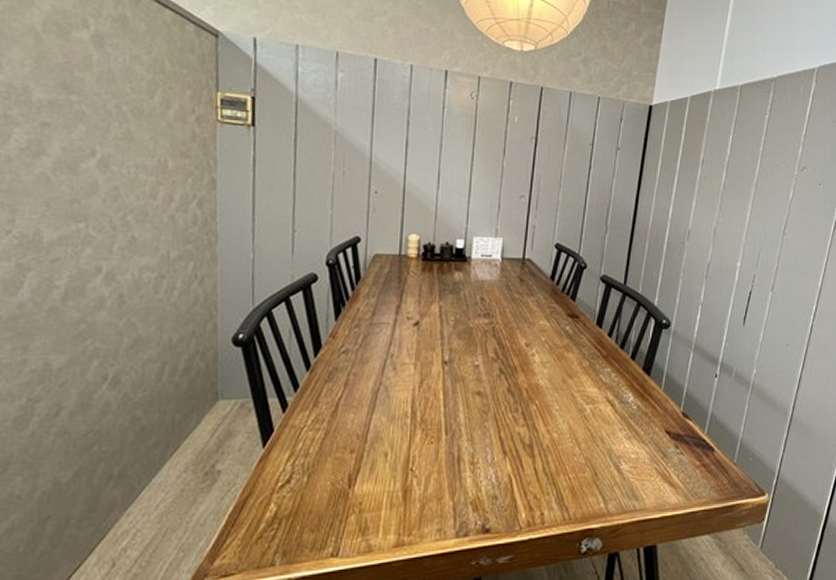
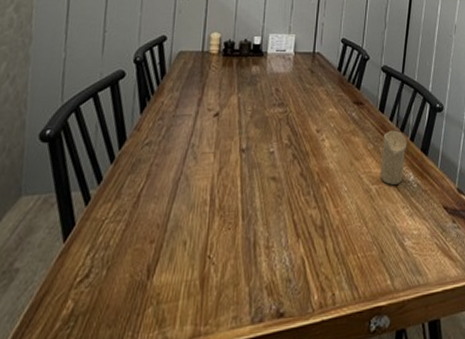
candle: none [595,347,627,405] -> present [379,130,407,185]

